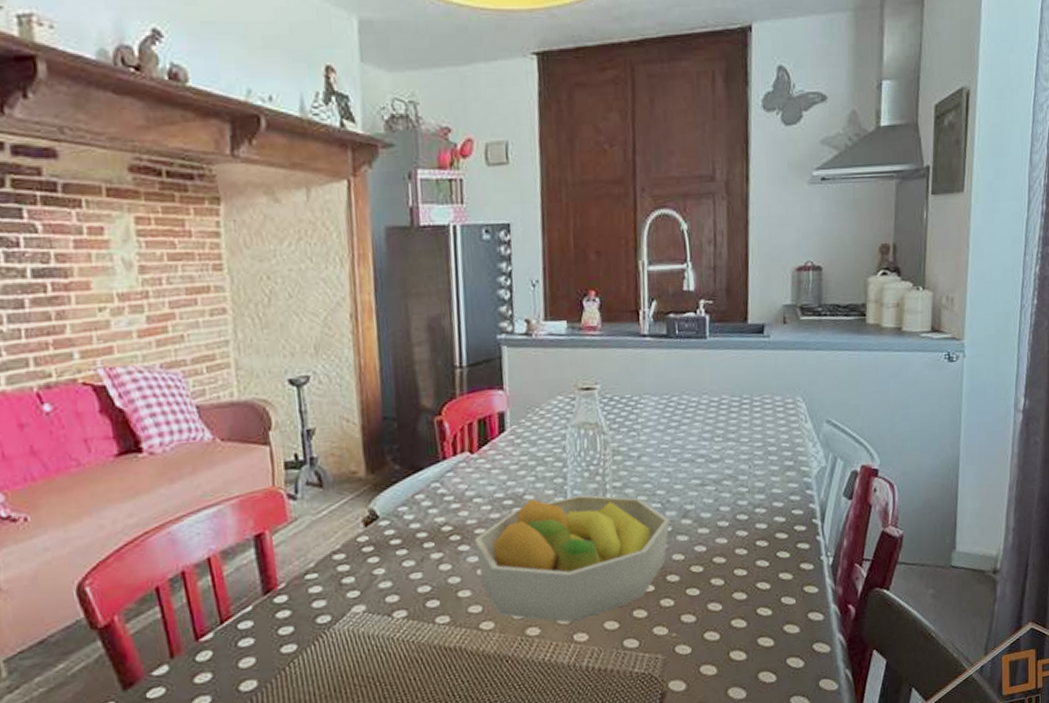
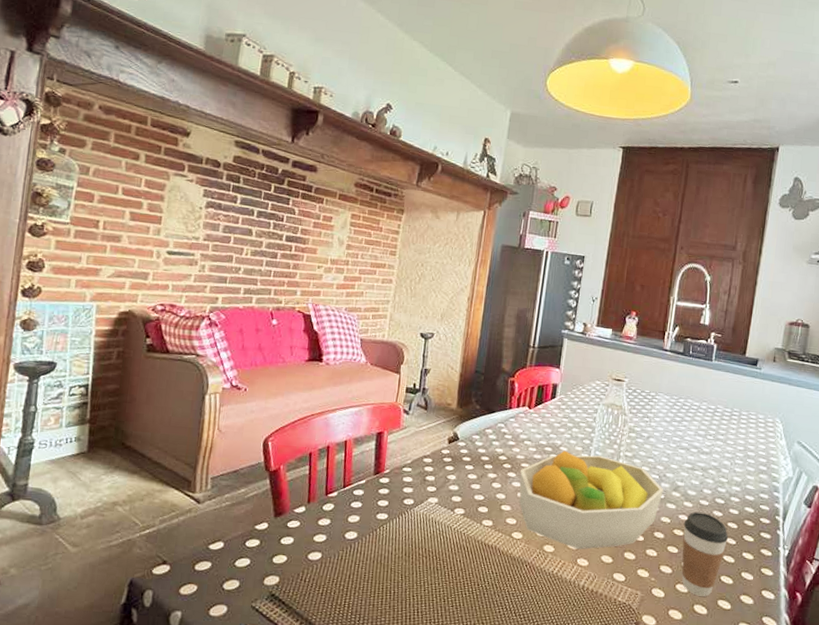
coffee cup: none [701,536,760,641] -> present [681,511,729,597]

